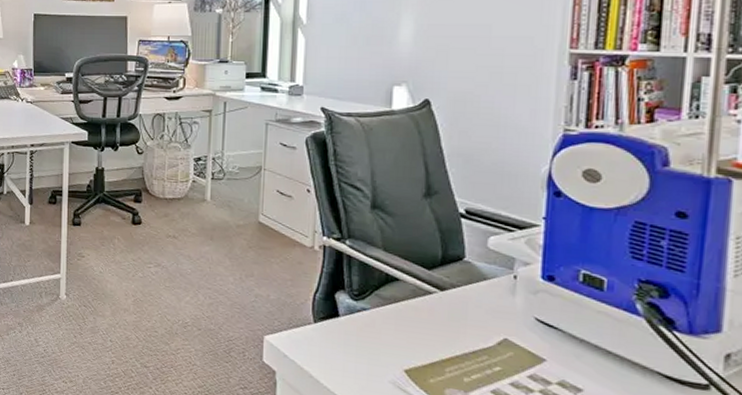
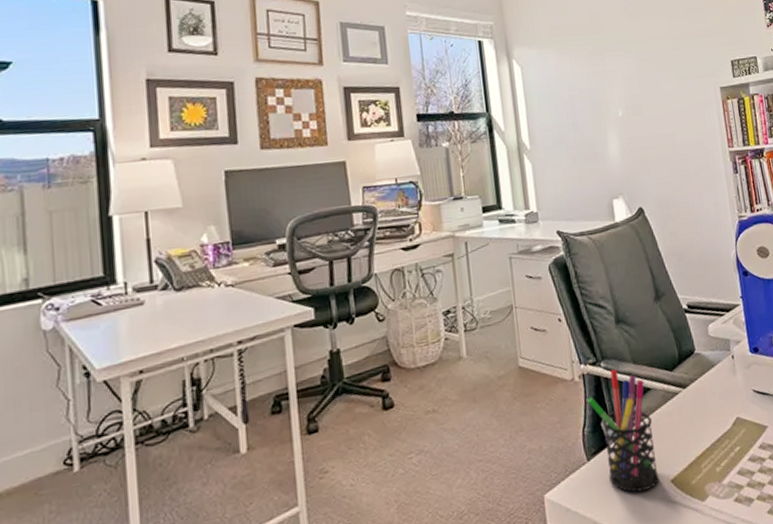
pen holder: none [324,250,394,370] -> present [587,369,659,493]

